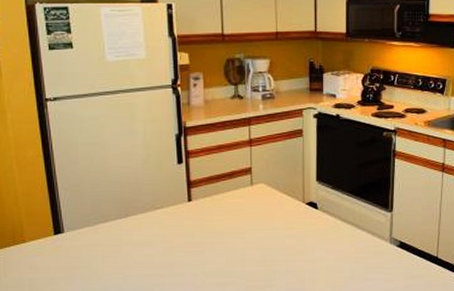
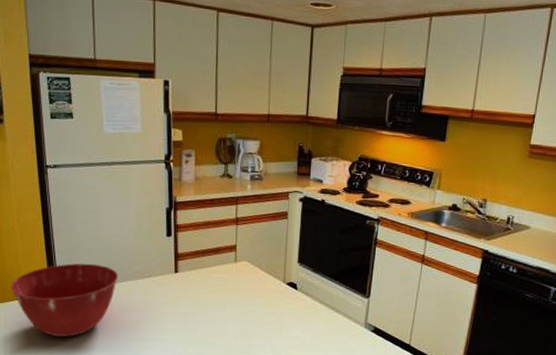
mixing bowl: none [10,198,128,281] -> present [11,263,119,338]

